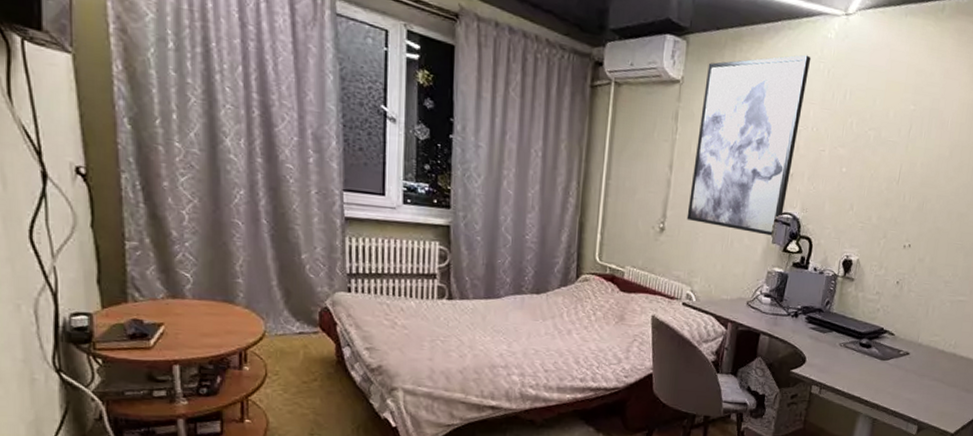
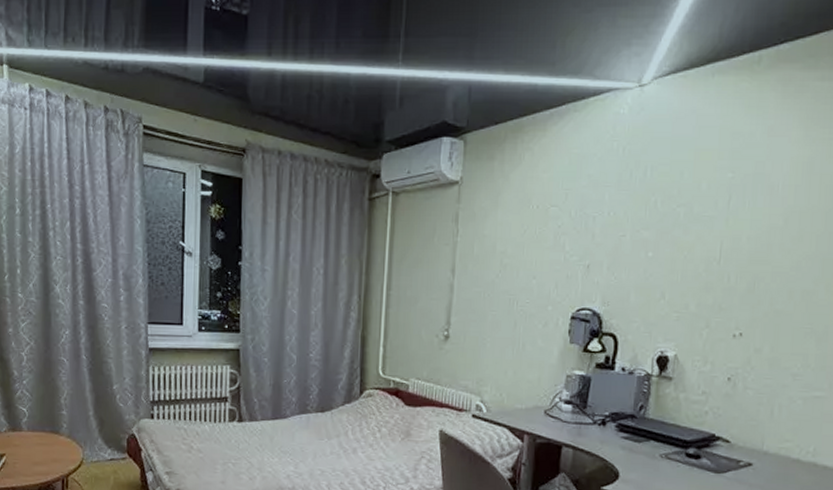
wall art: present [686,55,811,236] -> none [472,135,603,335]

